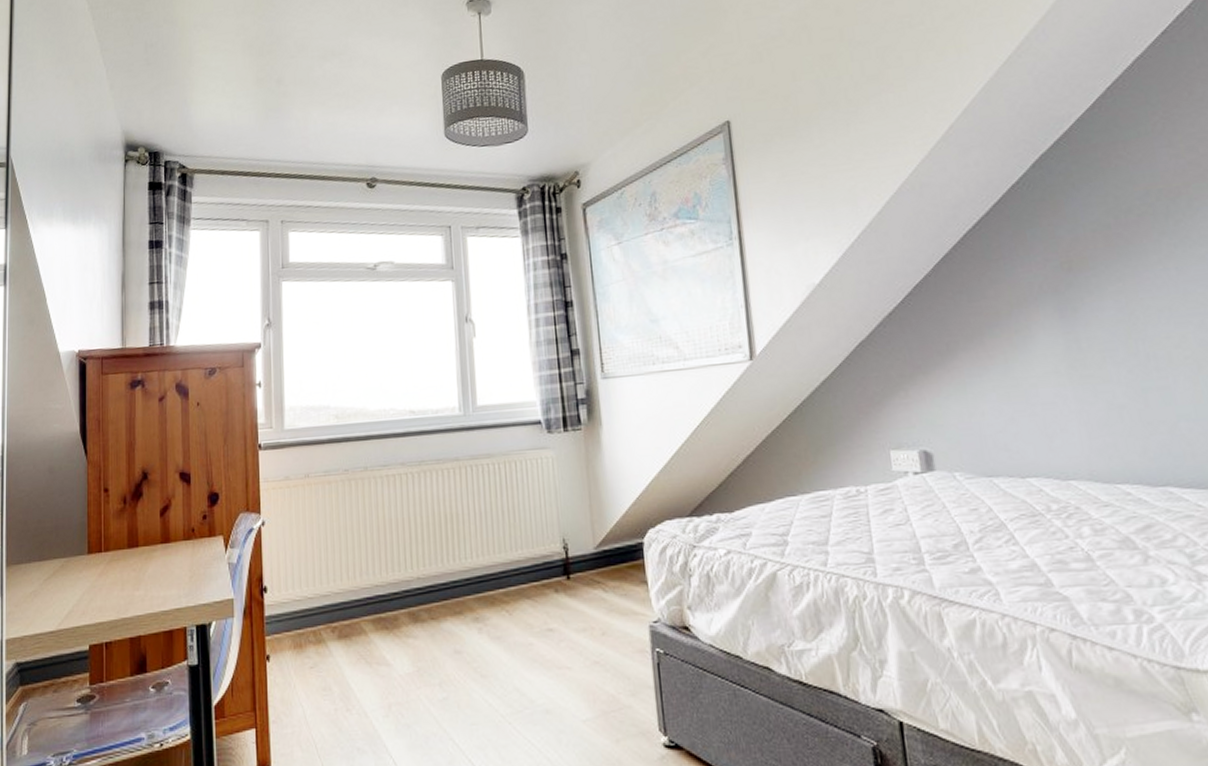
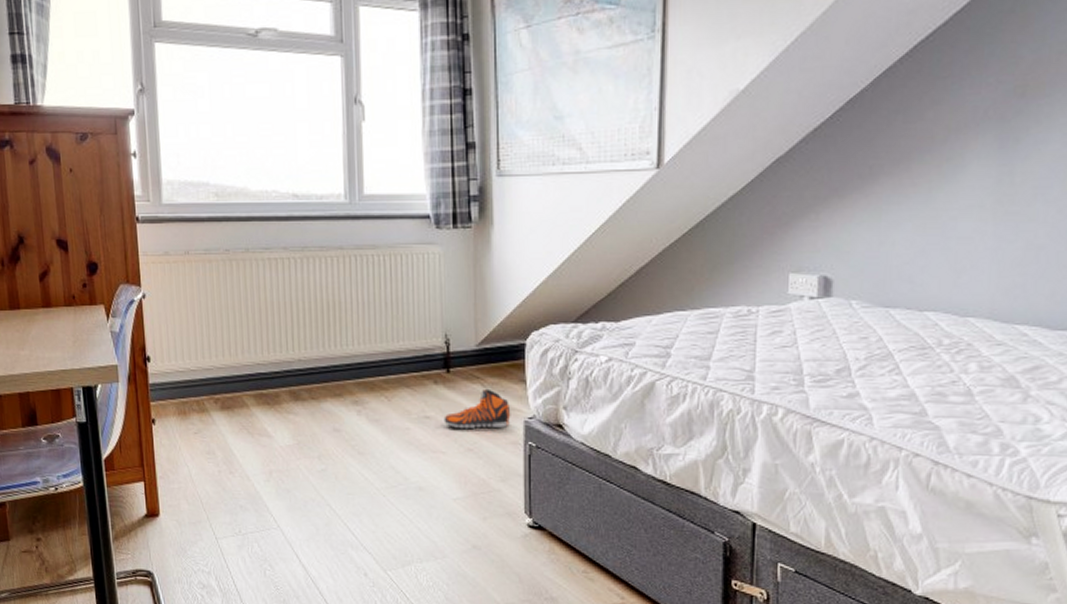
sneaker: none [567,593,636,640] -> present [444,388,511,430]

